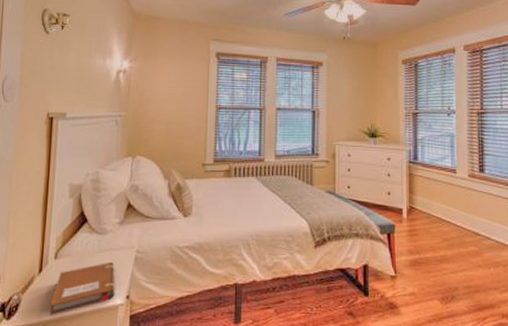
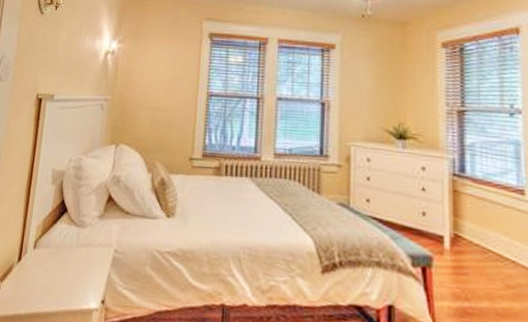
notebook: present [49,261,115,315] -> none [25,258,92,310]

